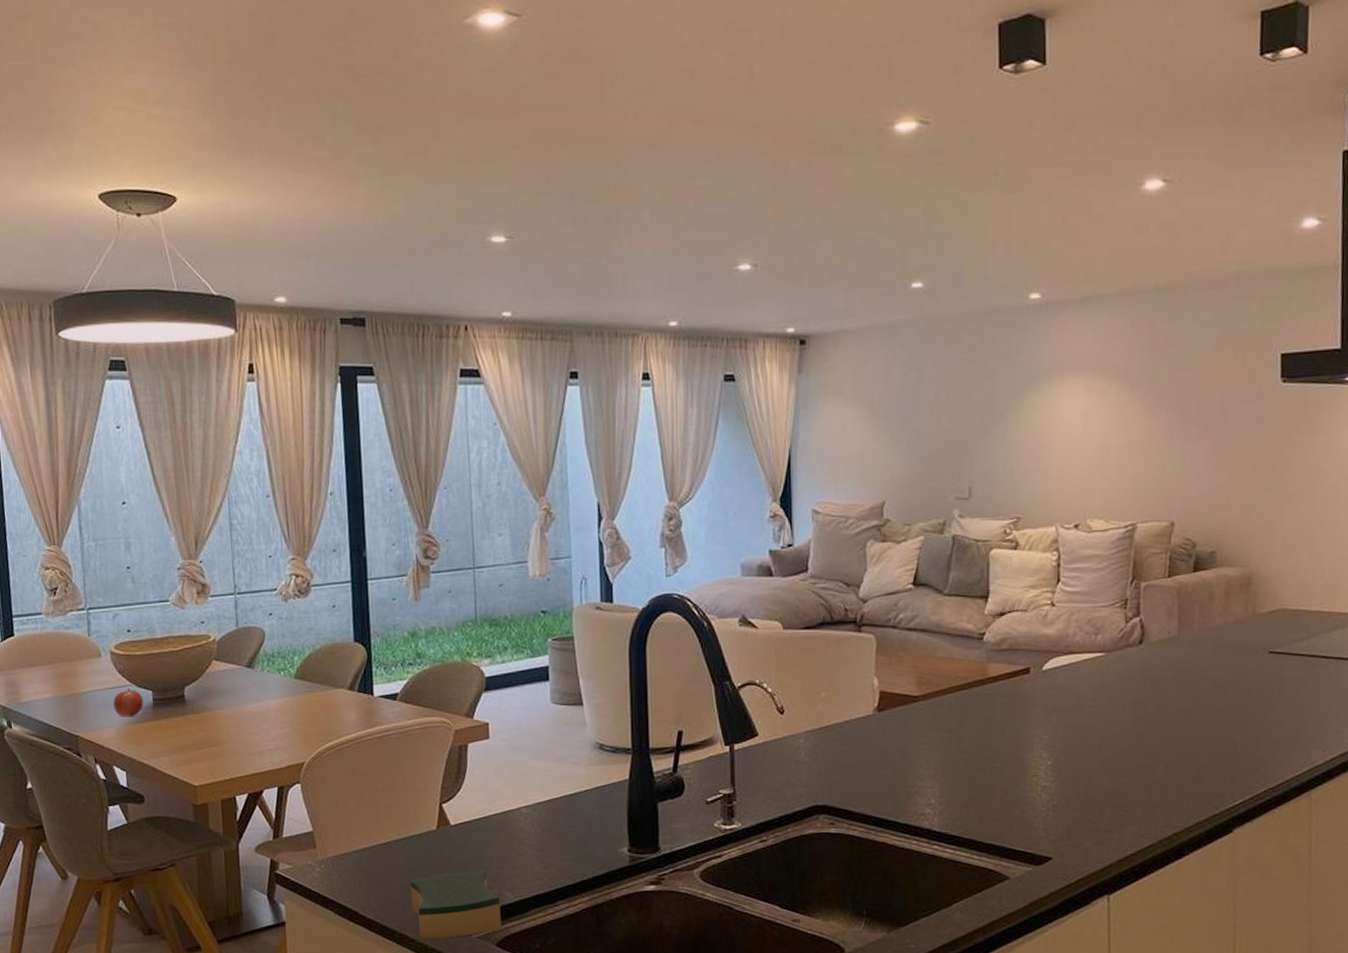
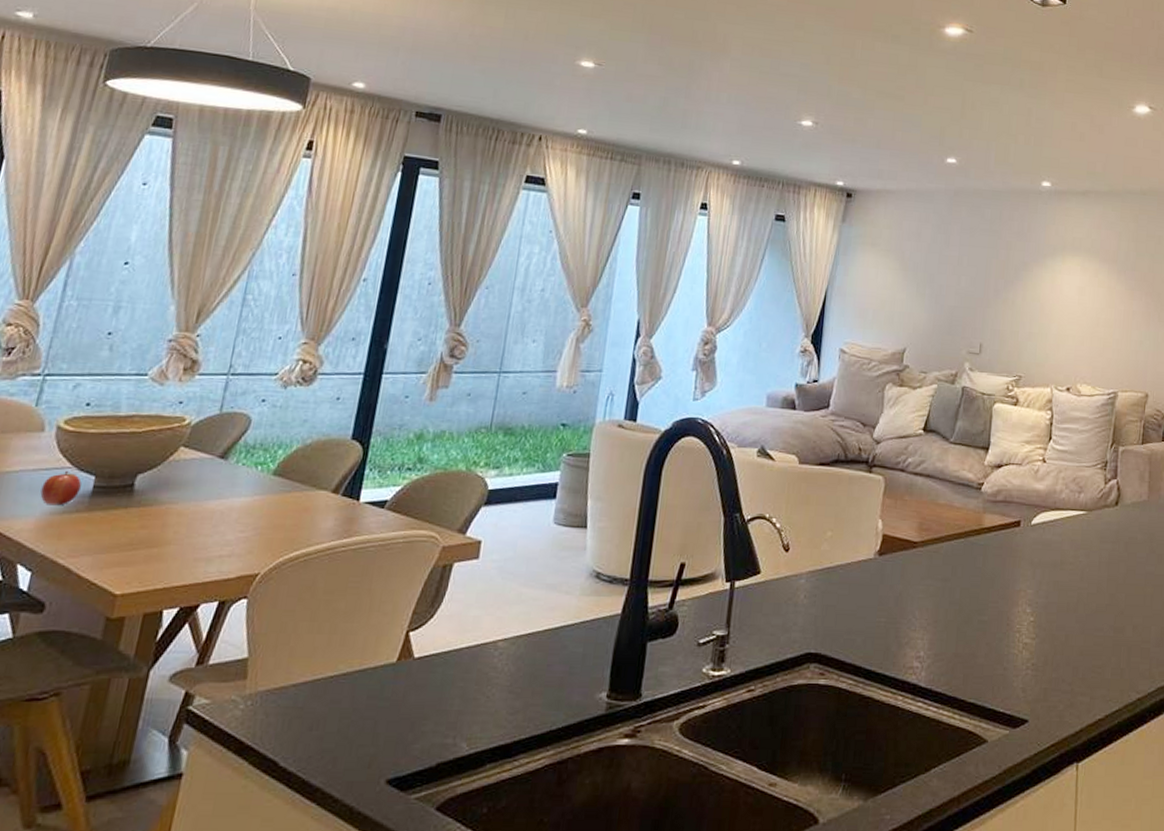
sponge: present [410,870,502,940] -> none [345,714,453,801]

